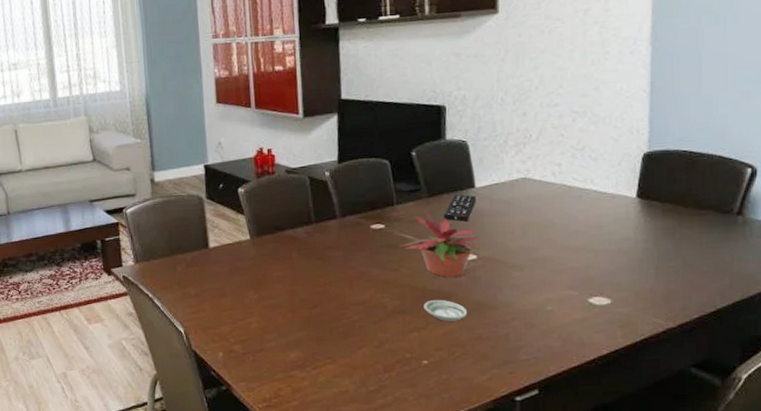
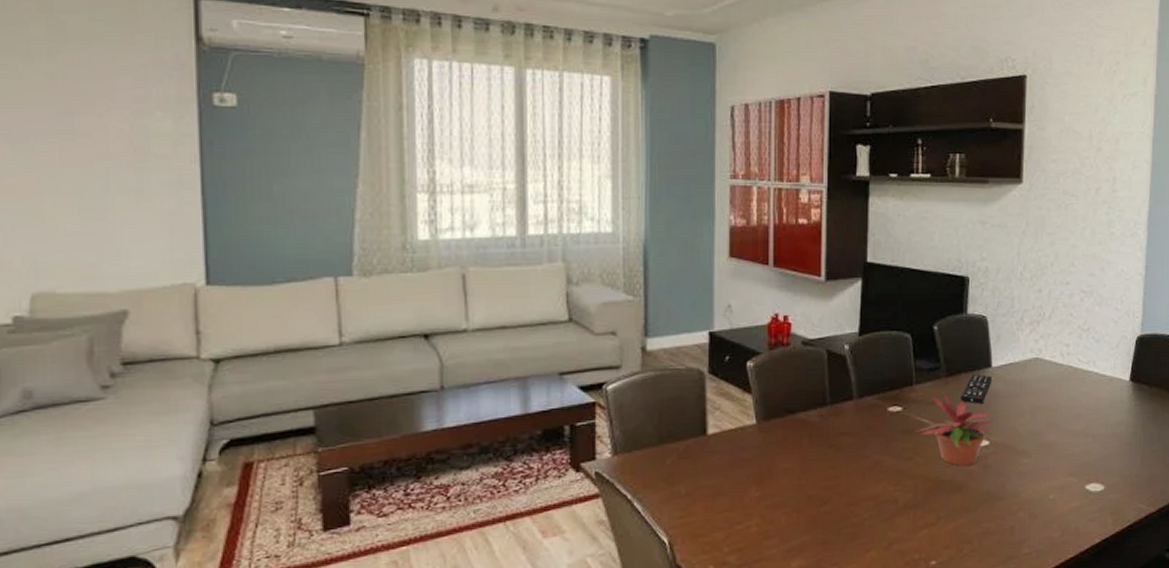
saucer: present [423,300,467,321] -> none [935,491,977,515]

